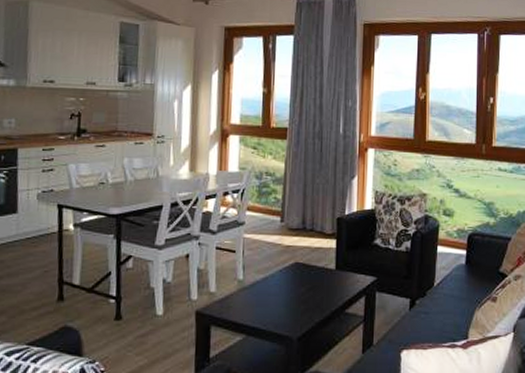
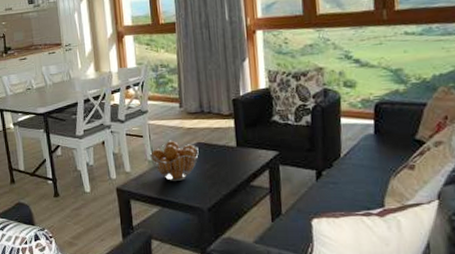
fruit basket: none [240,258,295,305] -> present [149,140,199,181]

